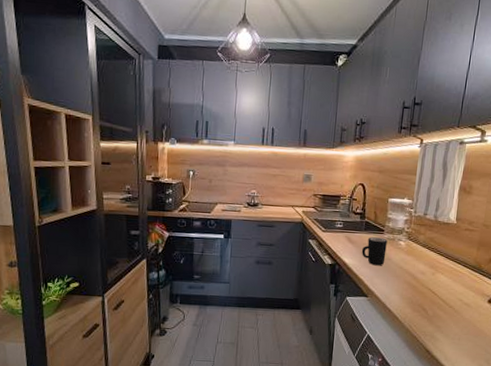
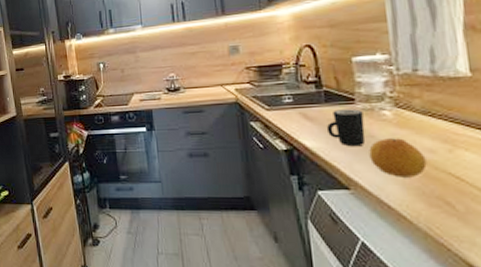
fruit: none [385,261,419,291] -> present [369,138,427,177]

